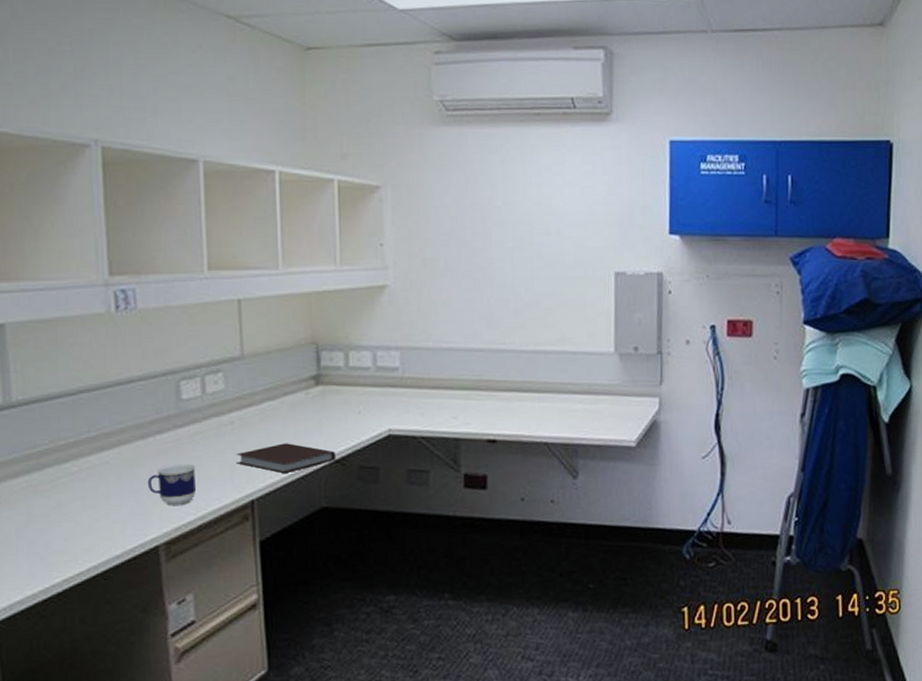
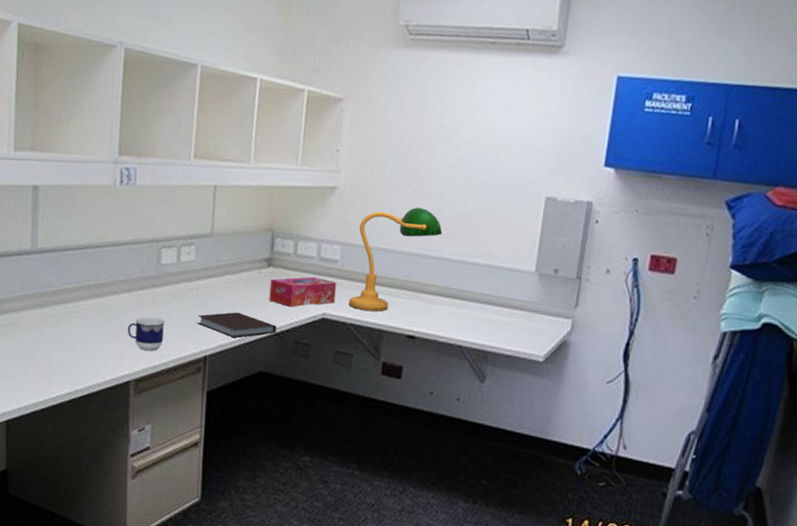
tissue box: none [321,389,401,428] -> present [269,276,337,307]
desk lamp: none [417,298,511,419] -> present [348,207,443,312]

